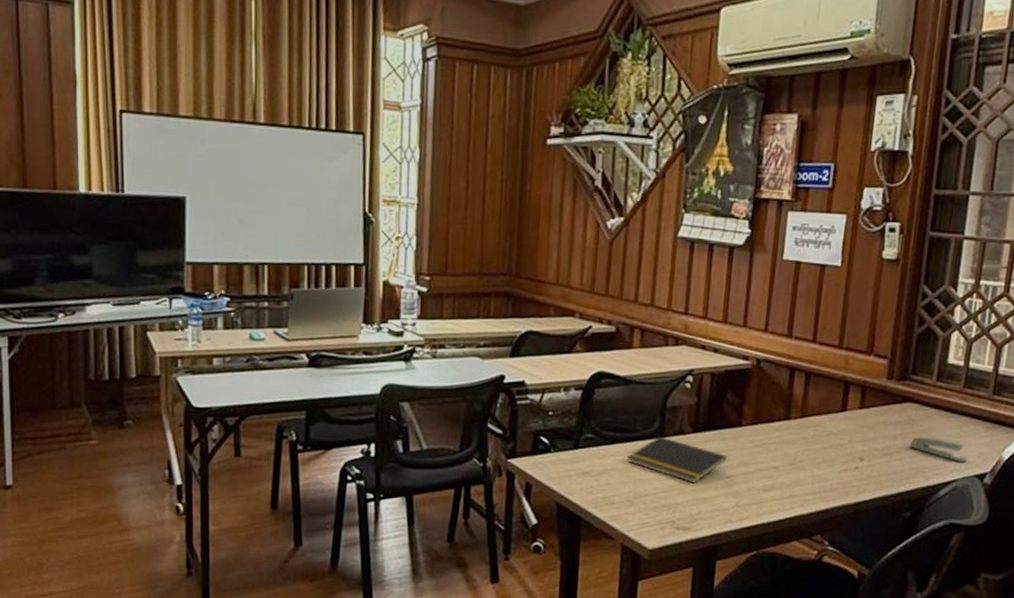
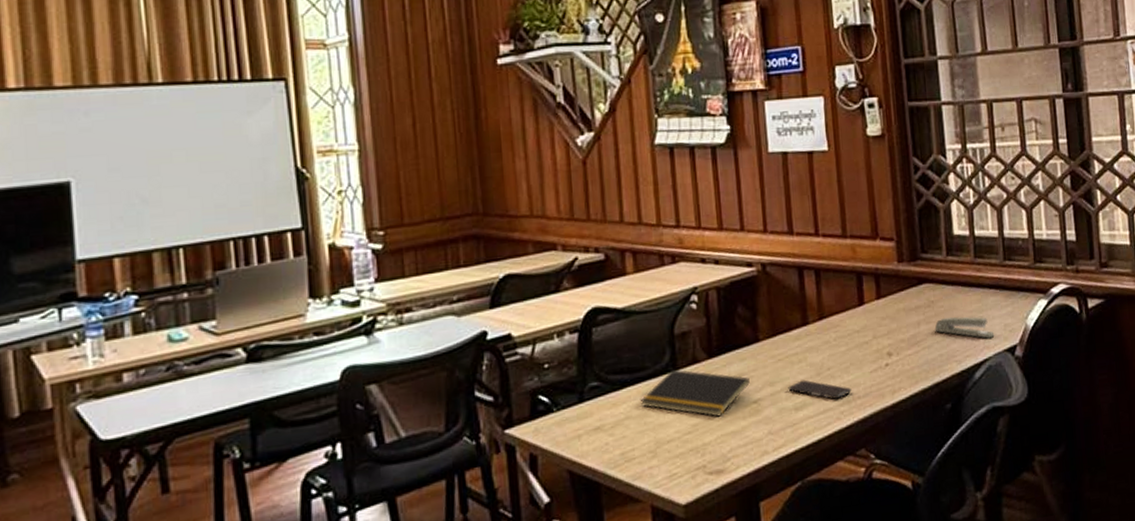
smartphone: none [760,466,819,488] -> present [788,380,852,399]

